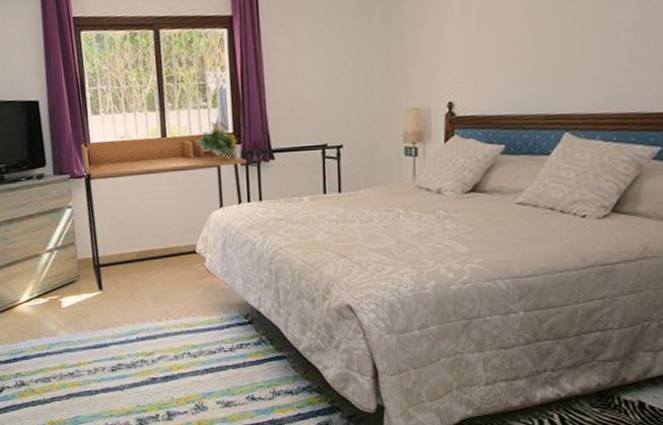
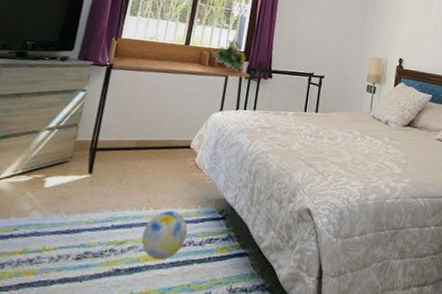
ball: none [169,319,215,368] -> present [141,210,188,260]

